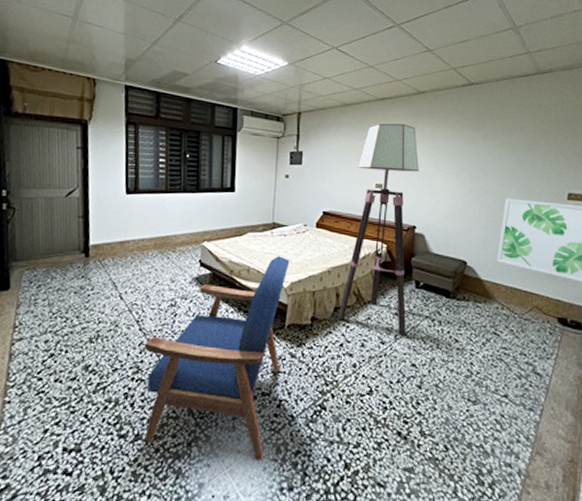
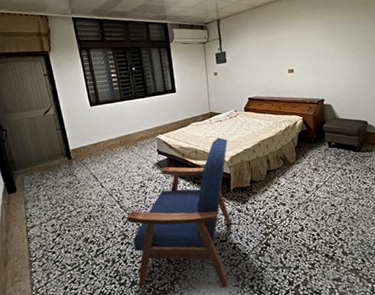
floor lamp: present [338,123,419,337] -> none [270,16,325,186]

